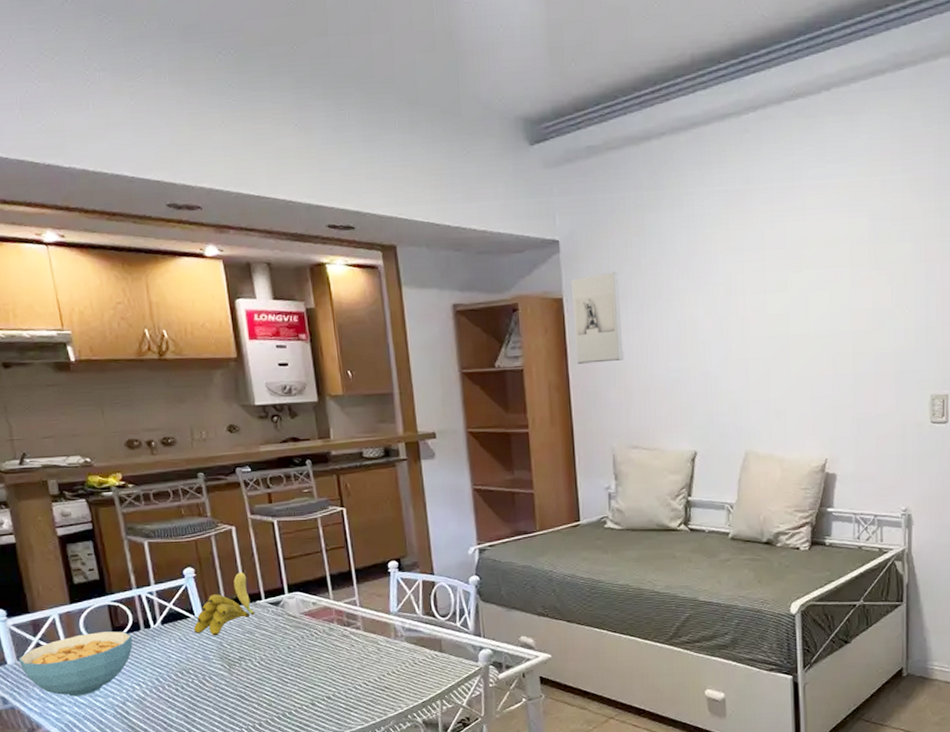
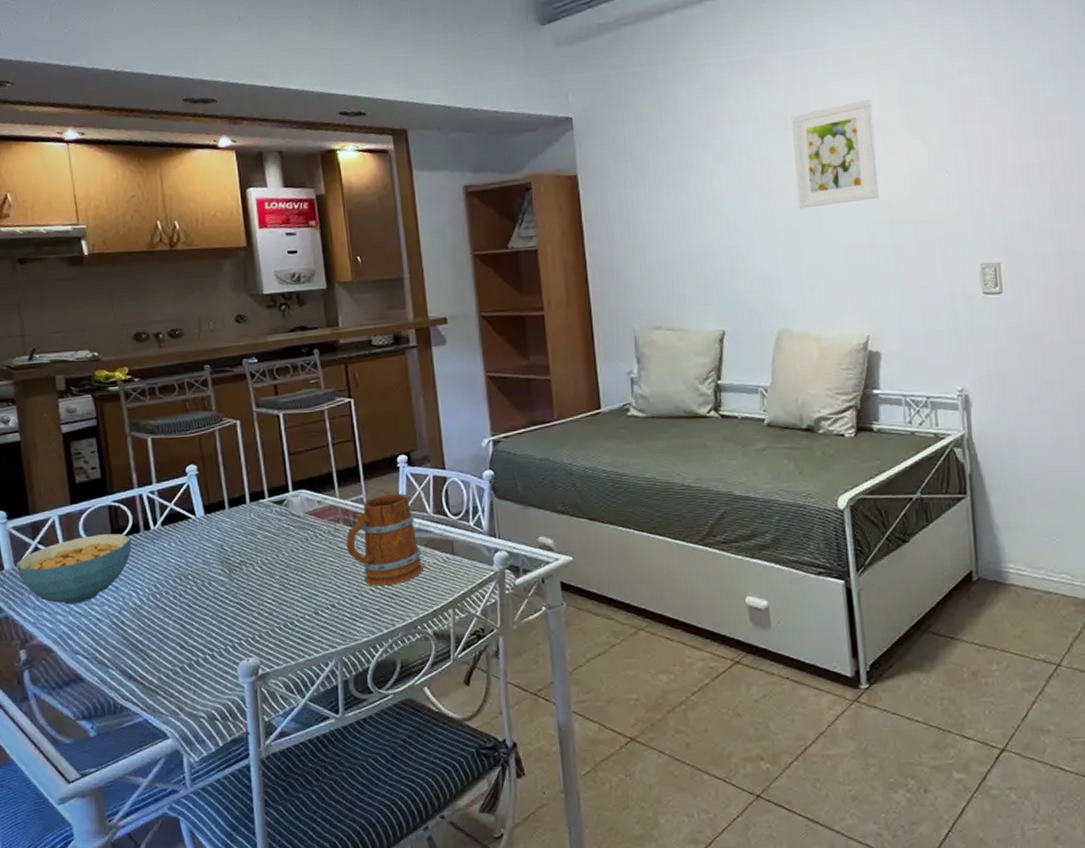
banana: present [193,572,255,636] -> none [194,468,258,538]
mug: none [340,596,413,680] -> present [346,493,423,586]
wall sculpture: present [572,271,624,364] -> none [586,146,643,242]
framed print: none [767,235,844,338] -> present [791,100,879,209]

